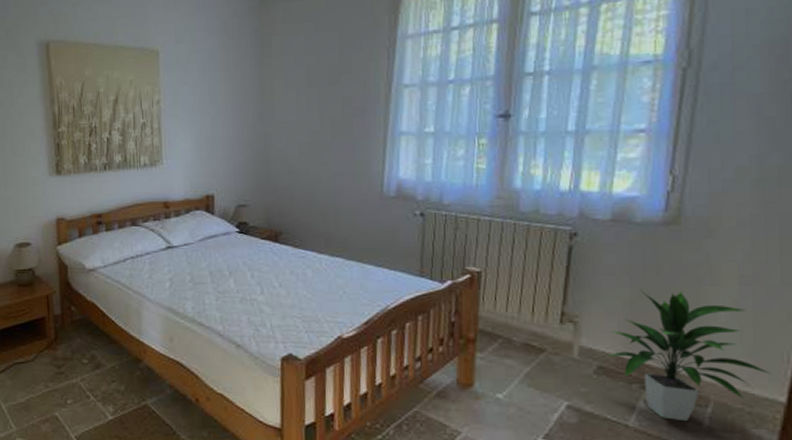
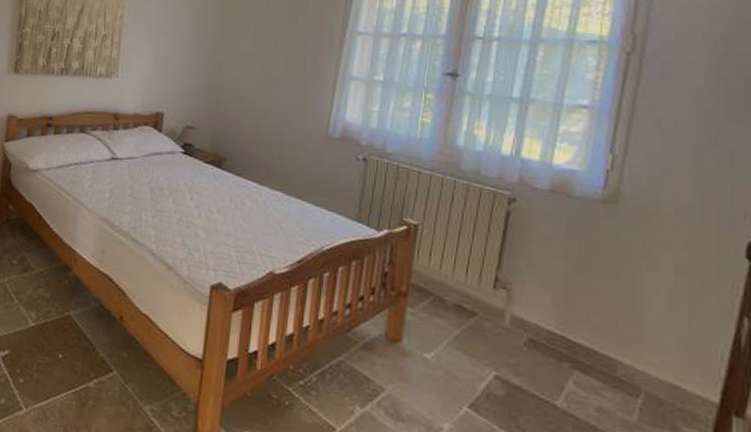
indoor plant: present [607,289,772,422] -> none [539,264,705,410]

